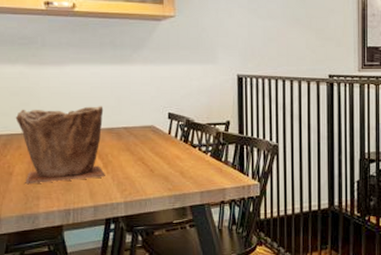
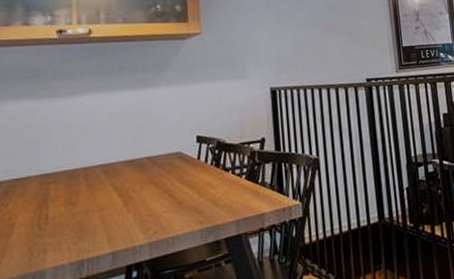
plant pot: present [15,106,105,185] -> none [20,136,126,237]

